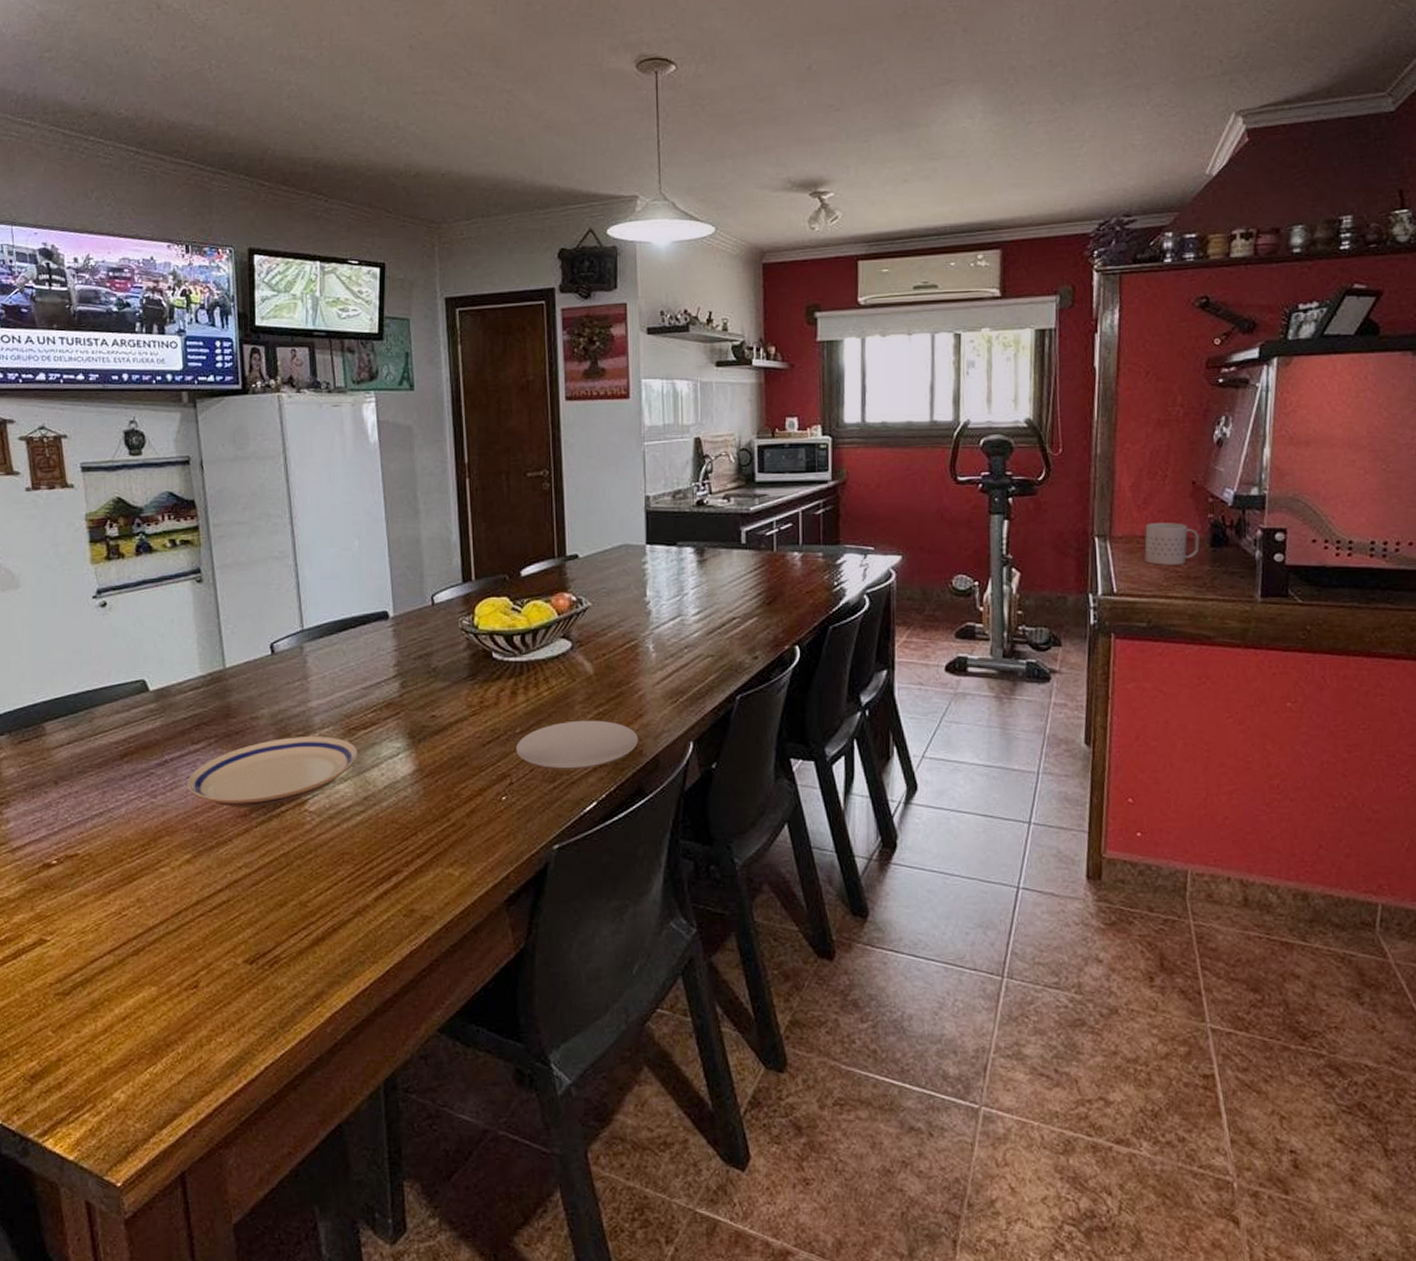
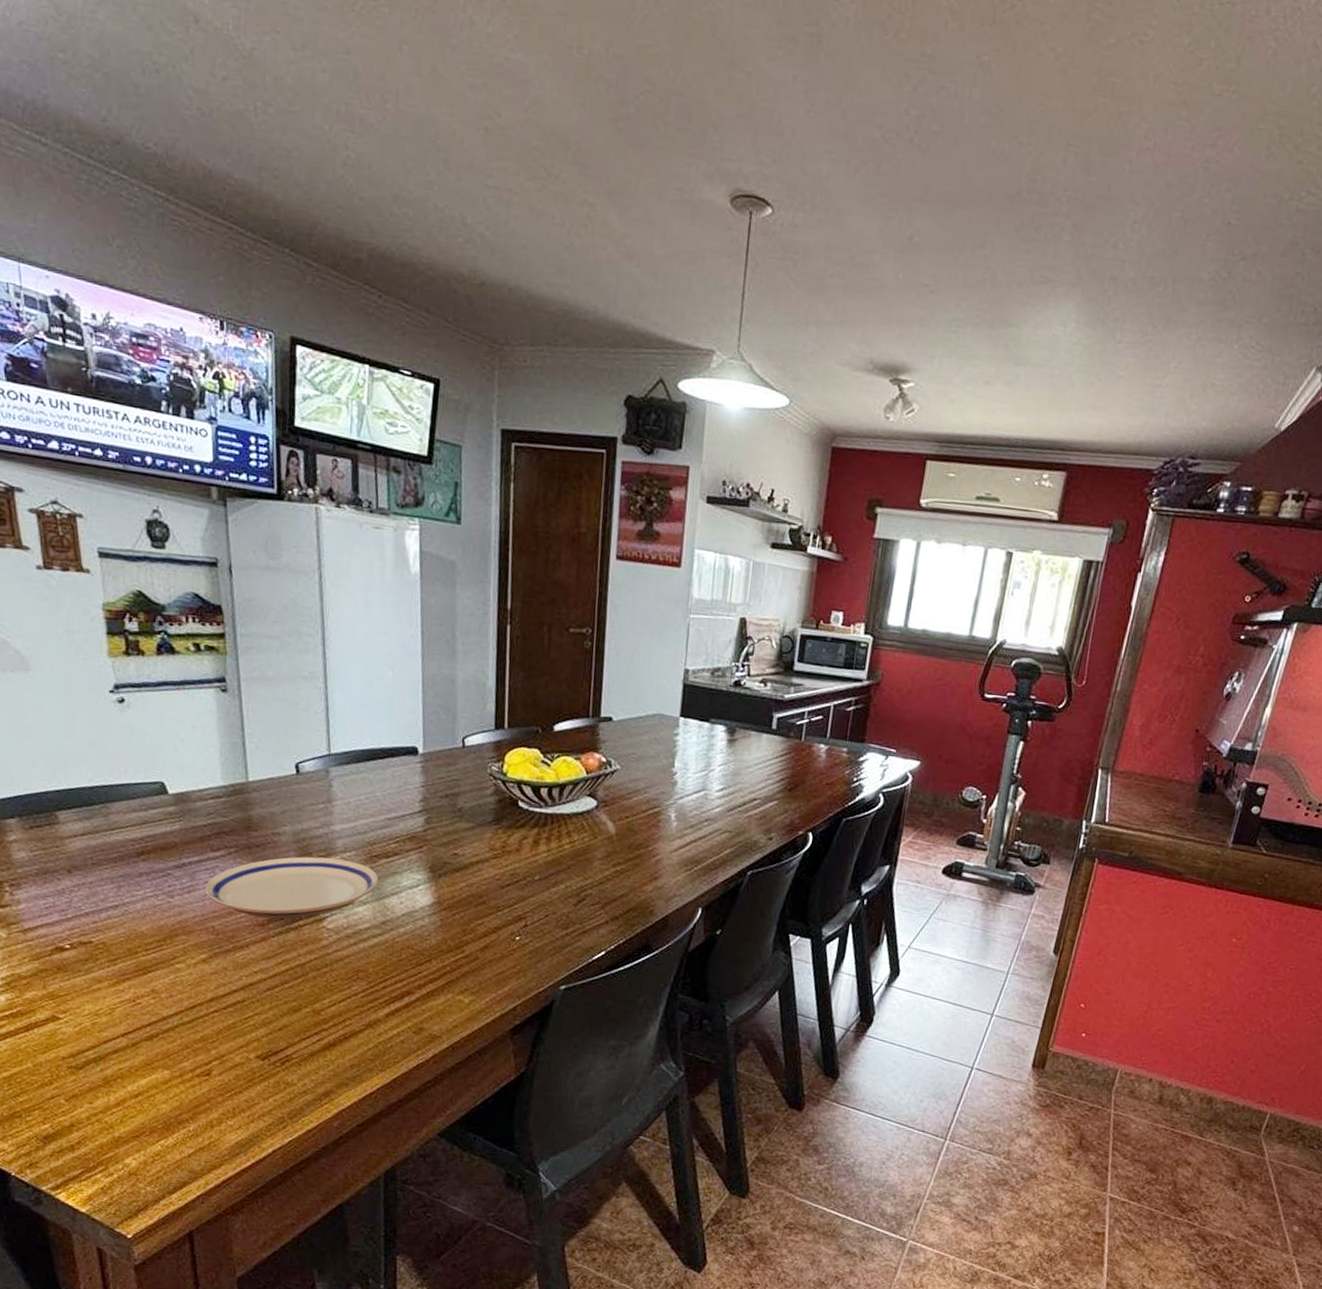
plate: present [516,720,639,770] -> none [533,875,652,921]
mug: present [1144,523,1200,565] -> none [1138,763,1191,805]

